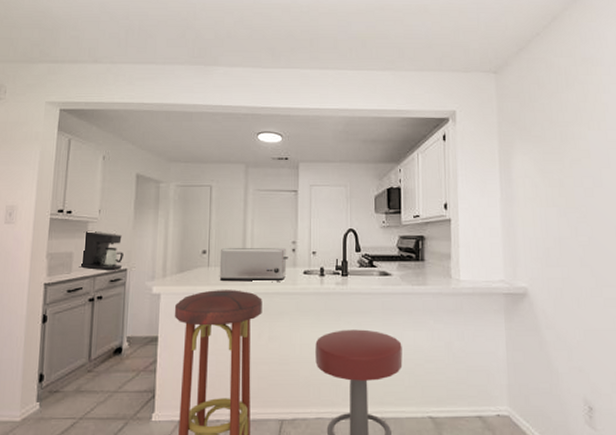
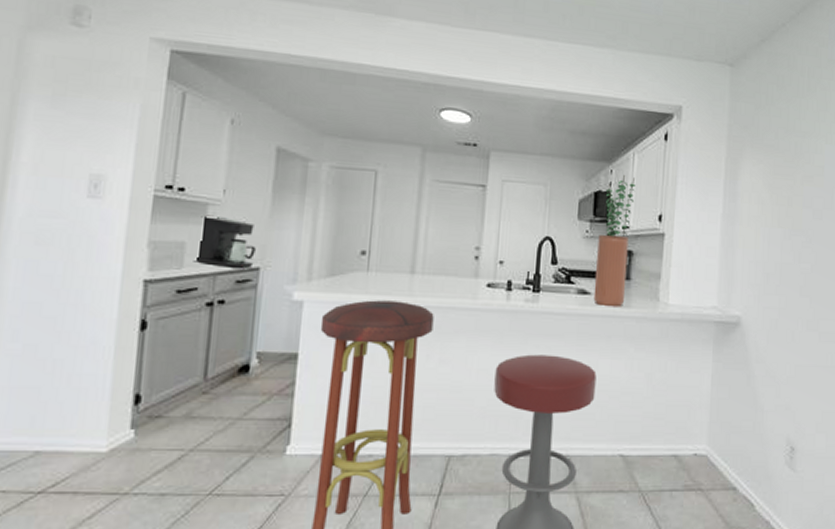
toaster: present [219,247,288,282] -> none [381,249,470,294]
vase: none [393,173,422,284] -> present [593,175,636,306]

